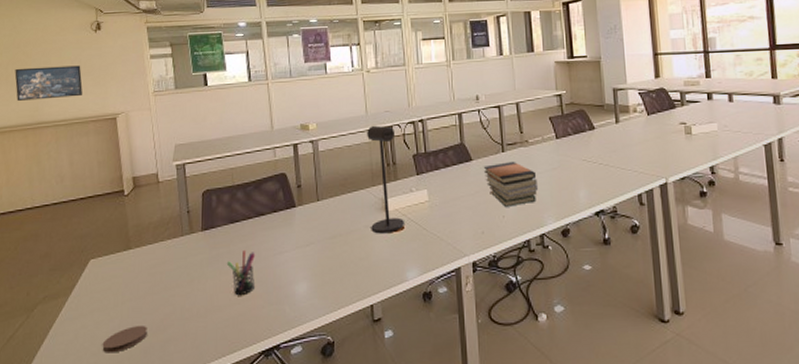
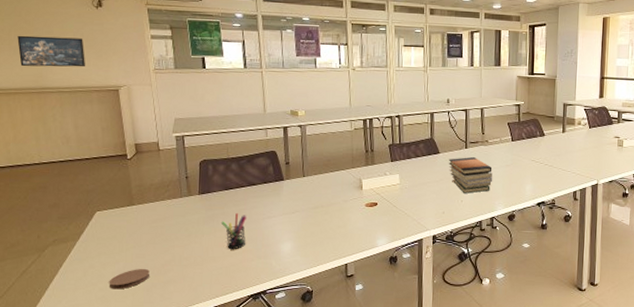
desk lamp: present [367,125,404,234] -> none [349,116,378,208]

